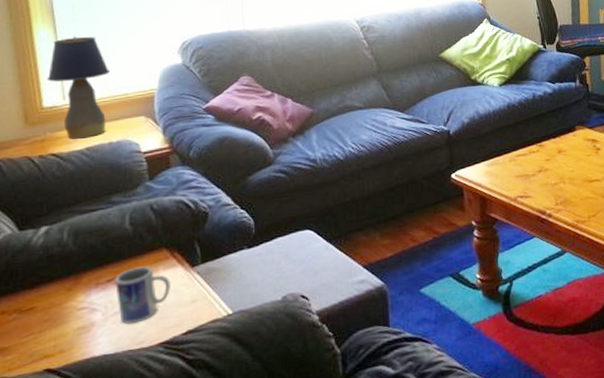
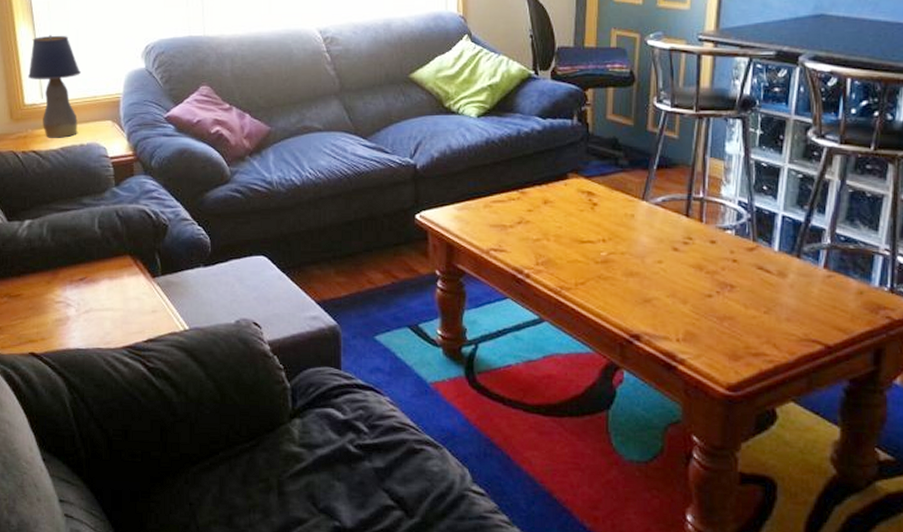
mug: present [114,266,171,324] -> none [85,270,134,323]

